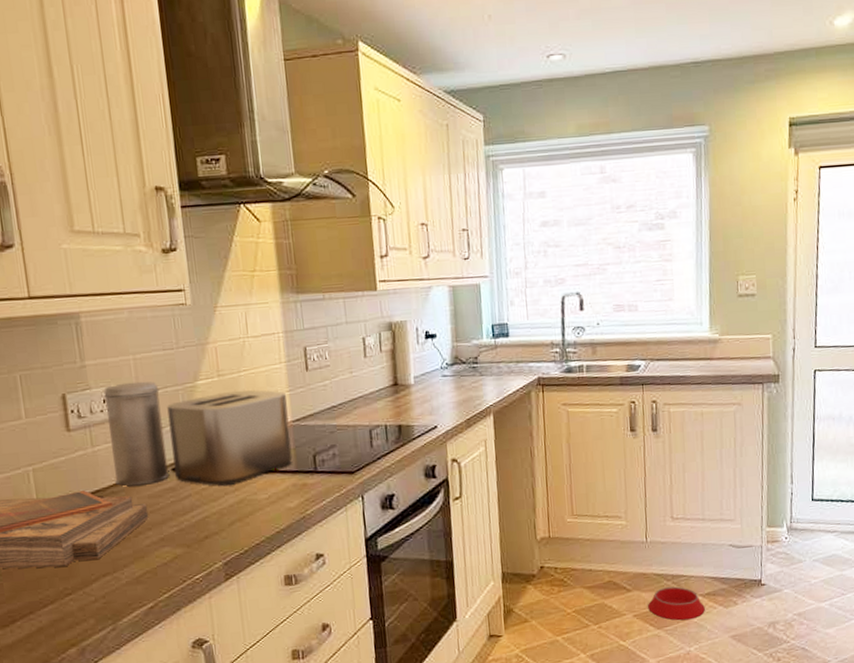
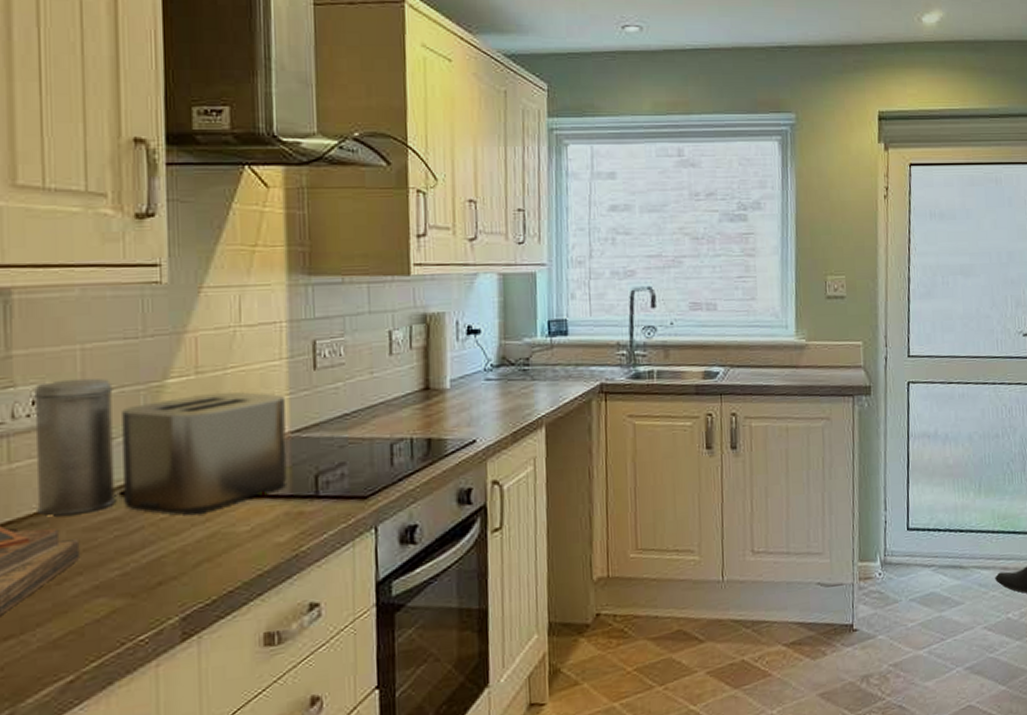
pet bowl: present [648,586,705,621] -> none [724,635,790,677]

